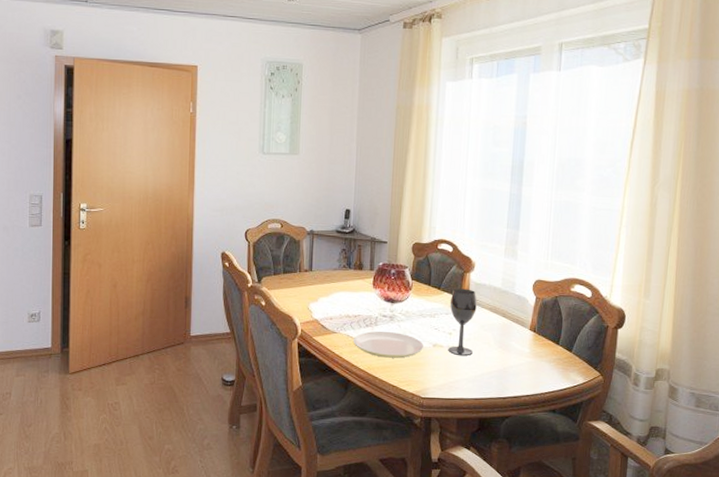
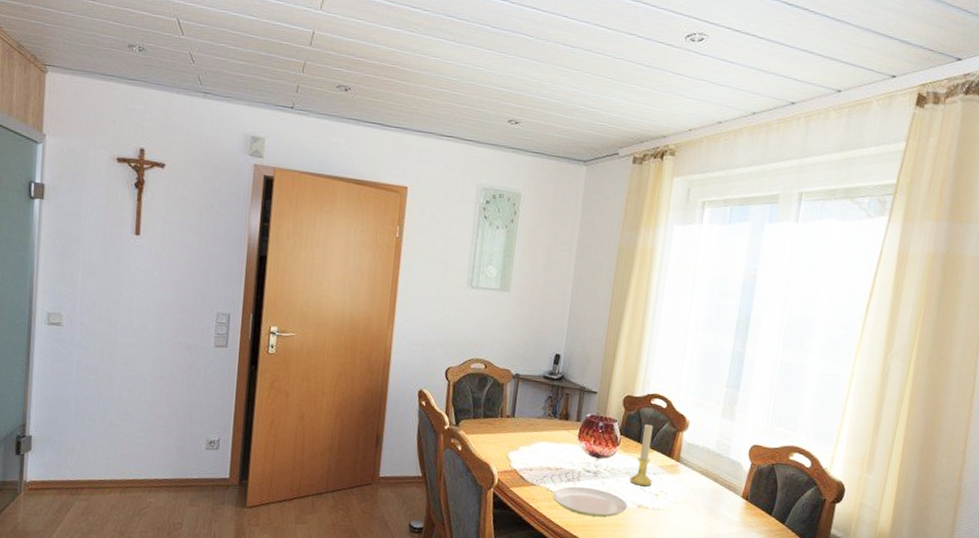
candle holder: none [424,267,445,326] -> present [629,423,654,487]
wine glass: present [448,288,477,355] -> none [653,447,689,520]

